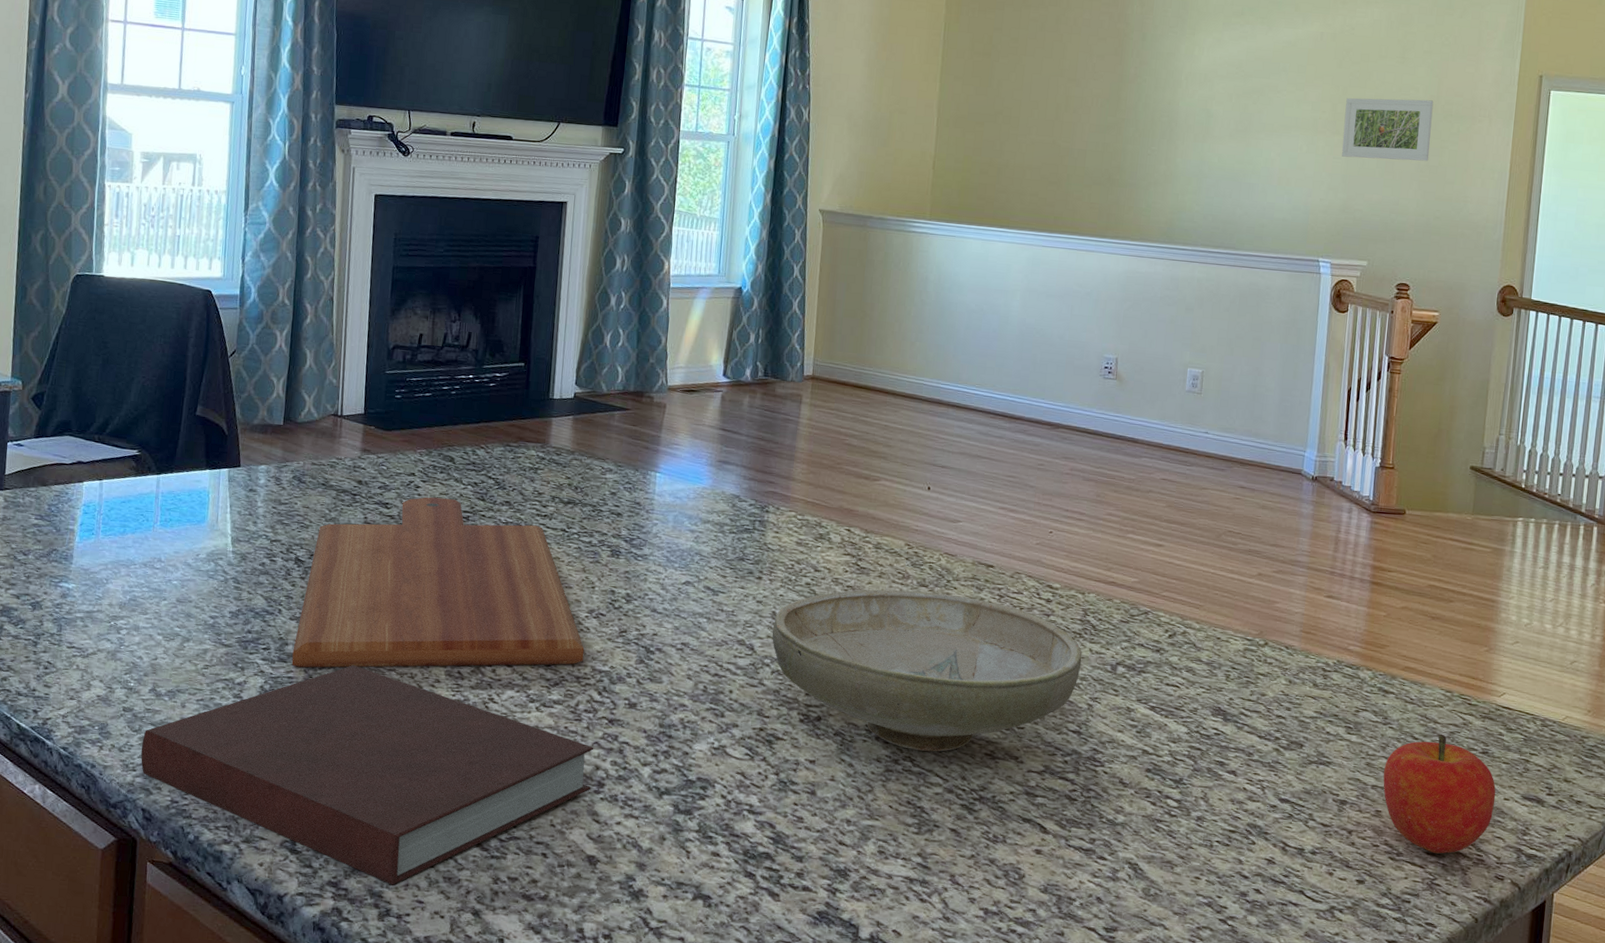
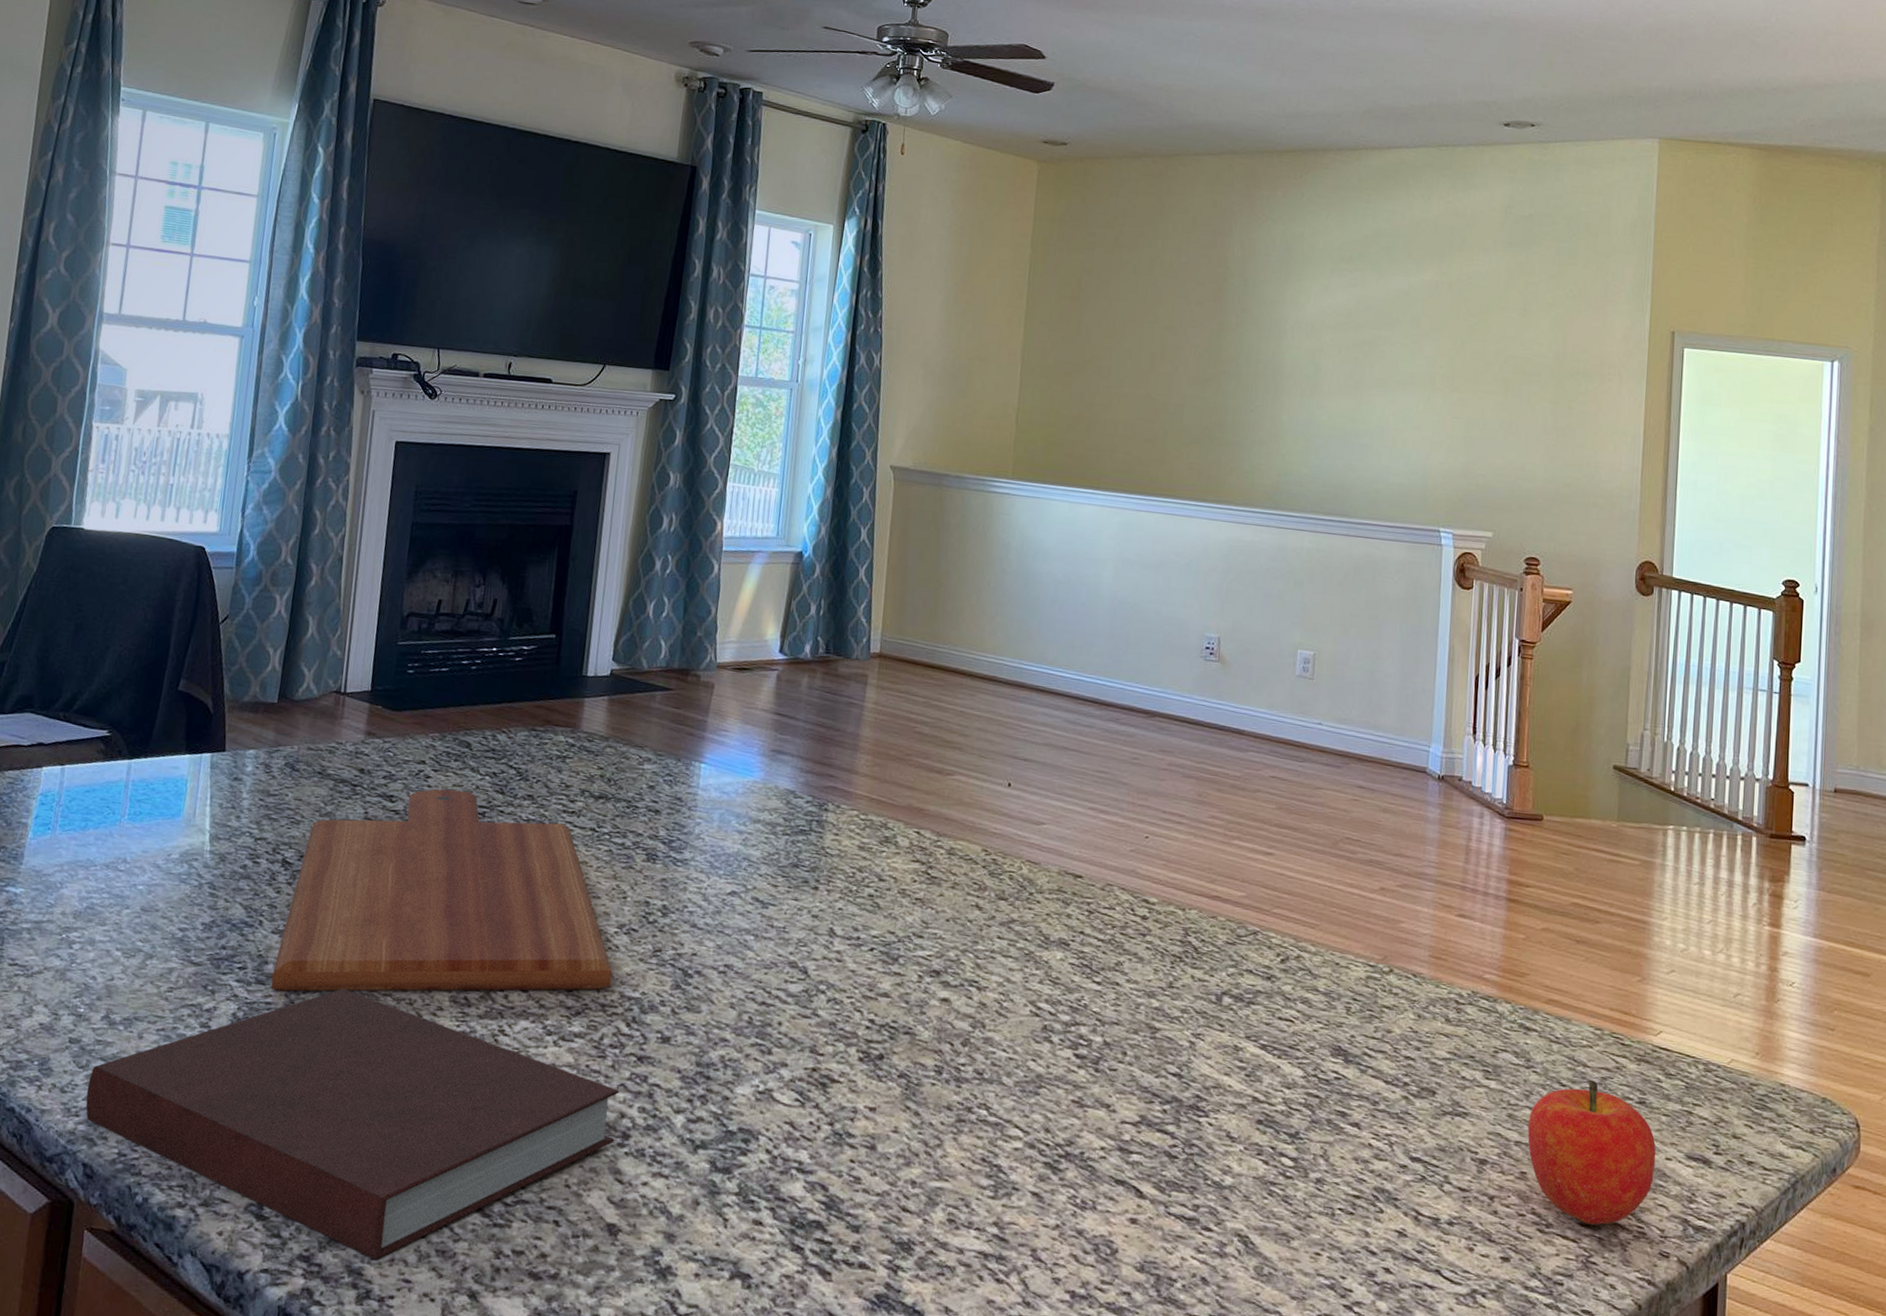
bowl: present [772,589,1083,752] -> none [828,903,1183,1098]
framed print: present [1342,98,1434,161] -> none [1461,352,1559,423]

